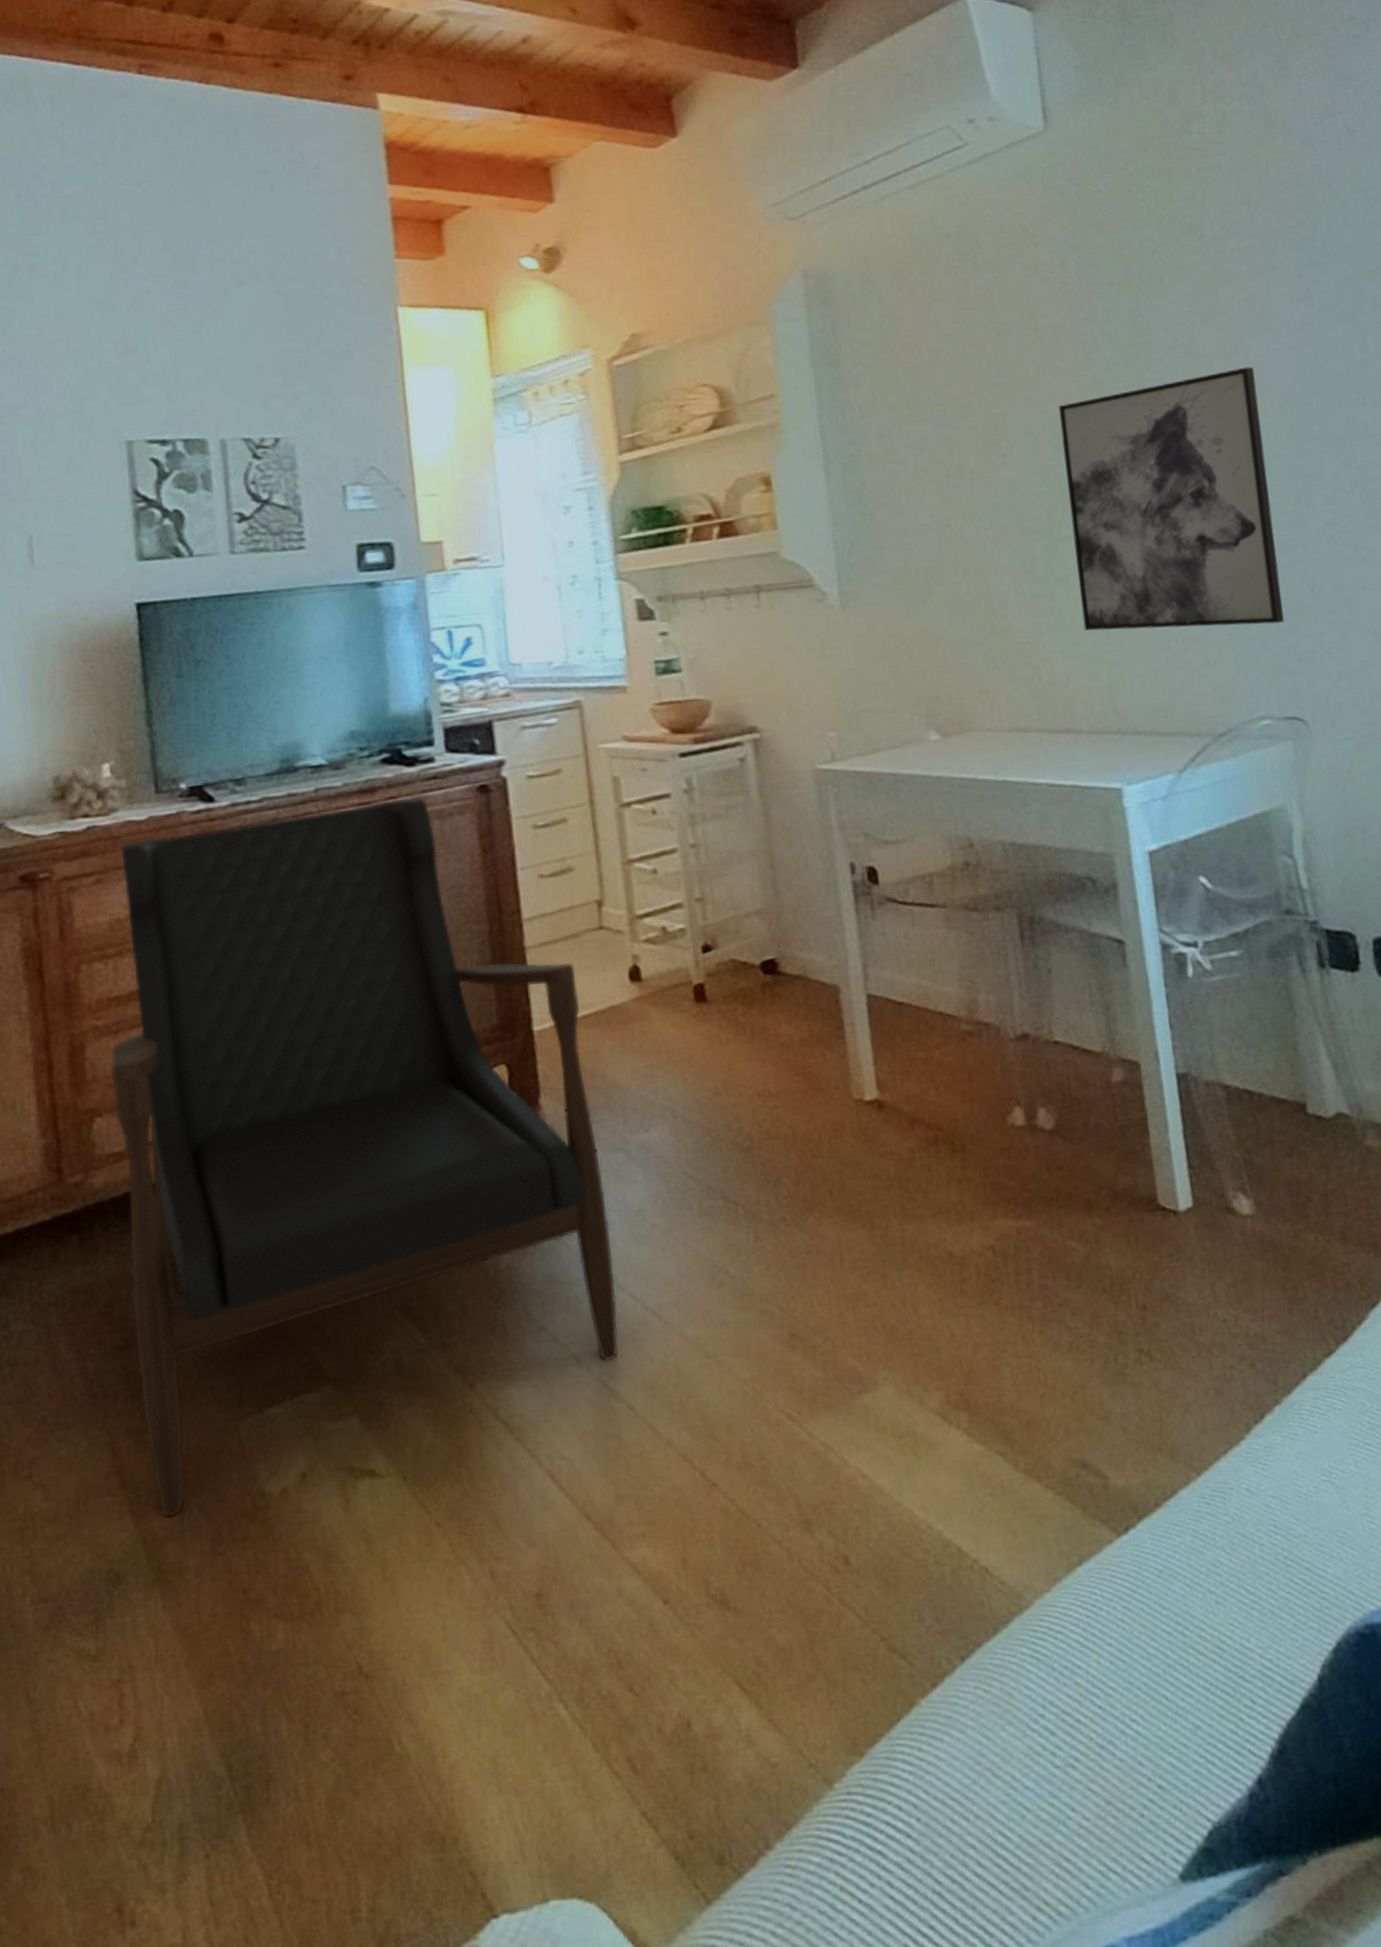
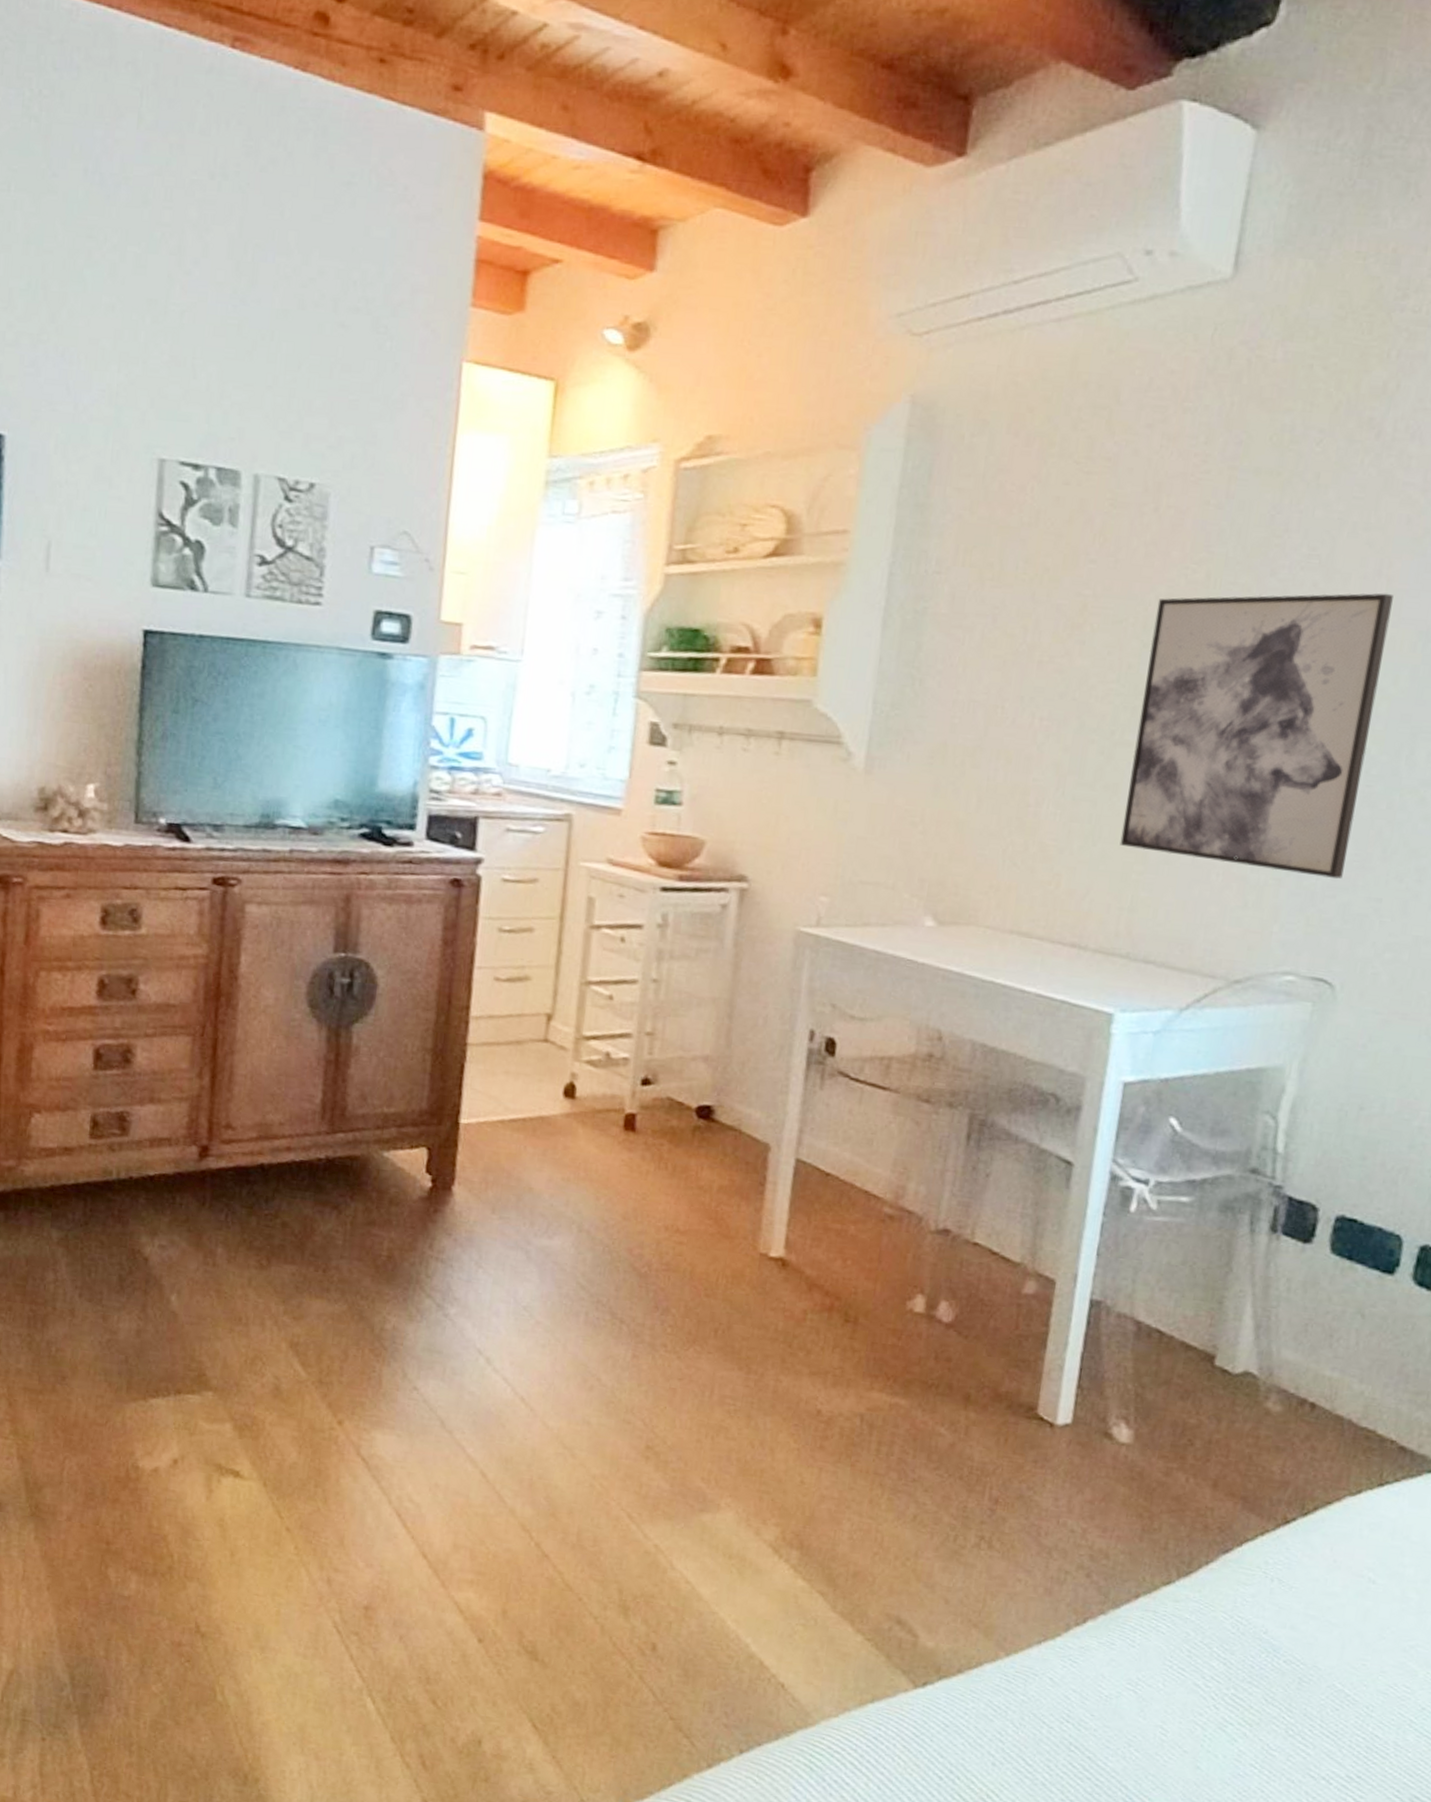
armchair: present [111,797,619,1518] -> none [41,865,512,1469]

